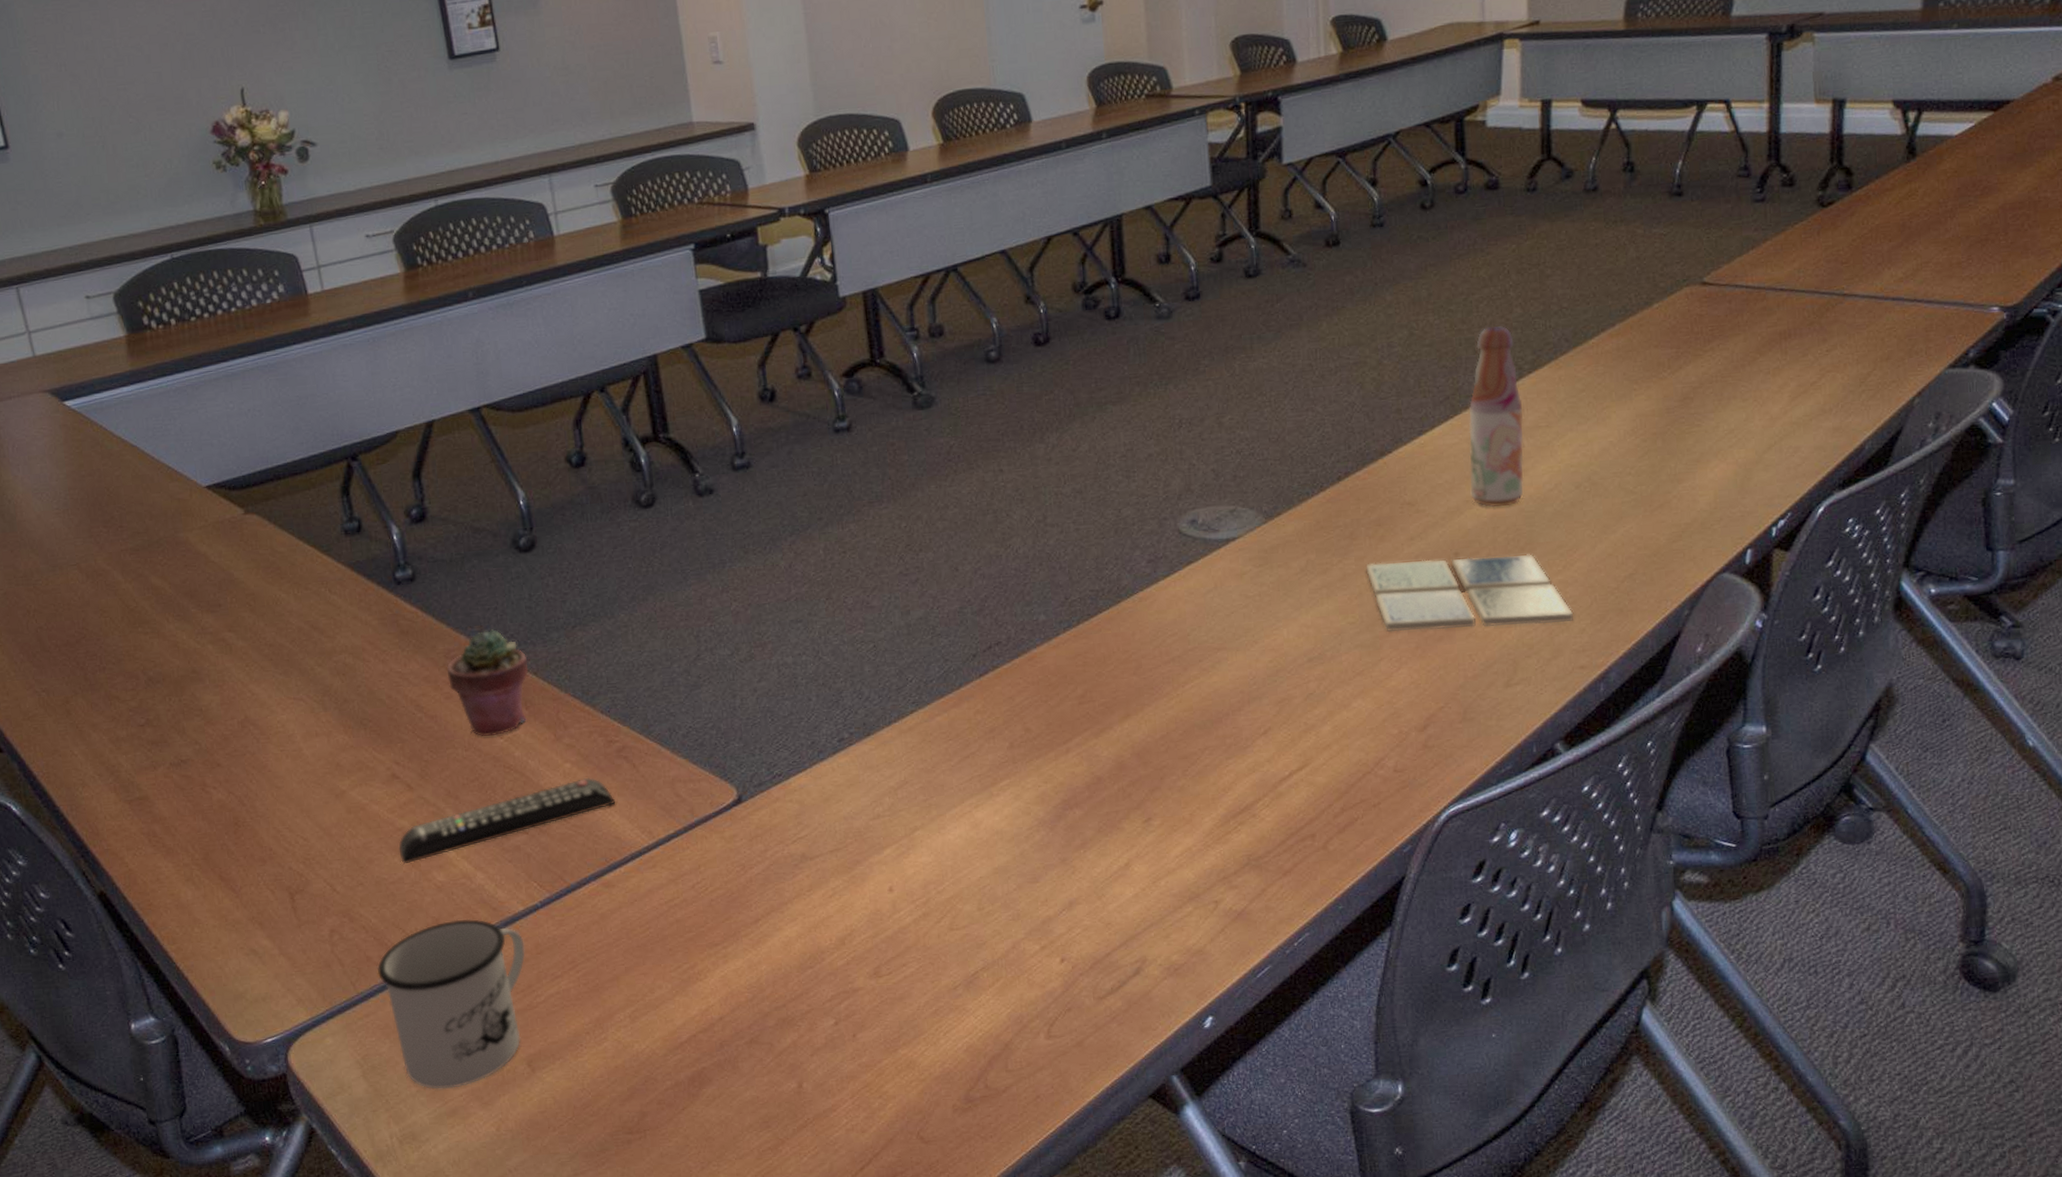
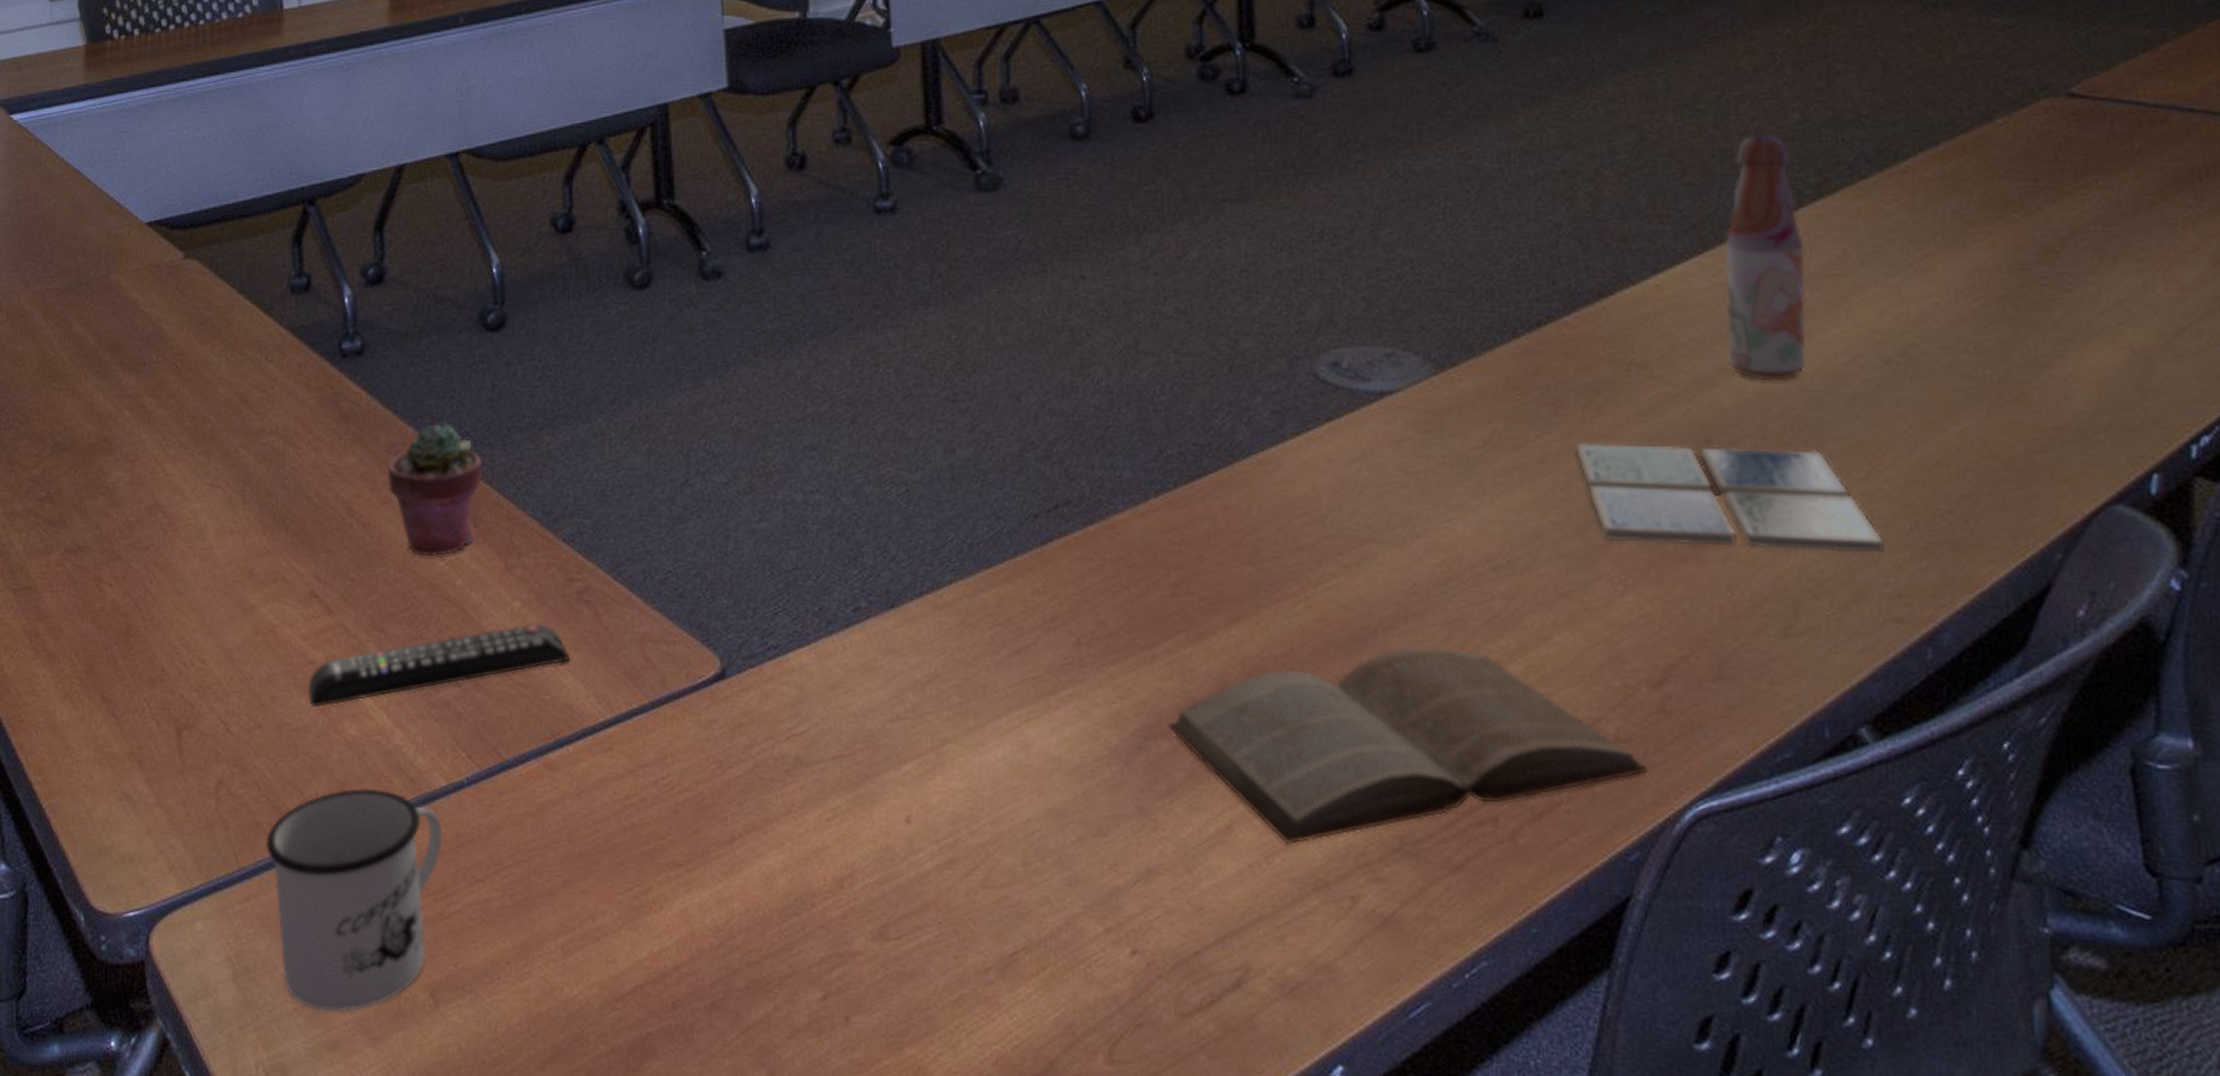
book: none [1079,719,1416,871] -> present [1167,646,1648,845]

